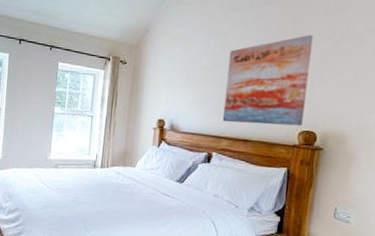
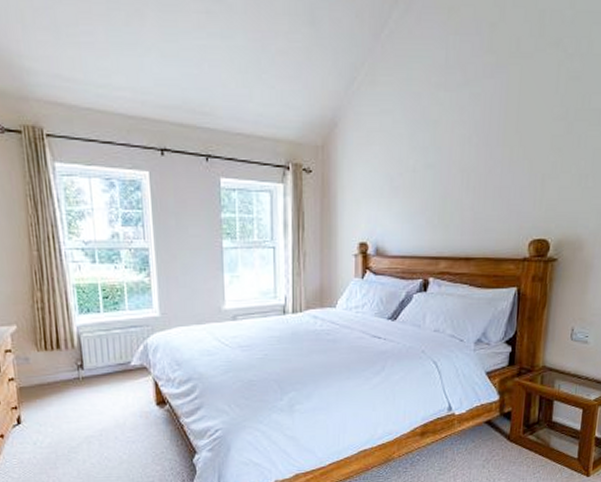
wall art: present [222,35,313,126] -> none [438,116,543,238]

